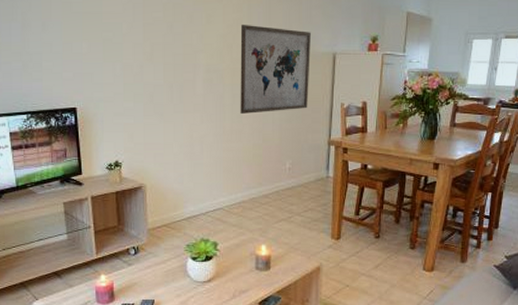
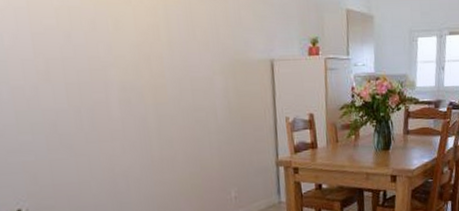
wall art: present [240,25,311,114] -> none [157,30,249,138]

